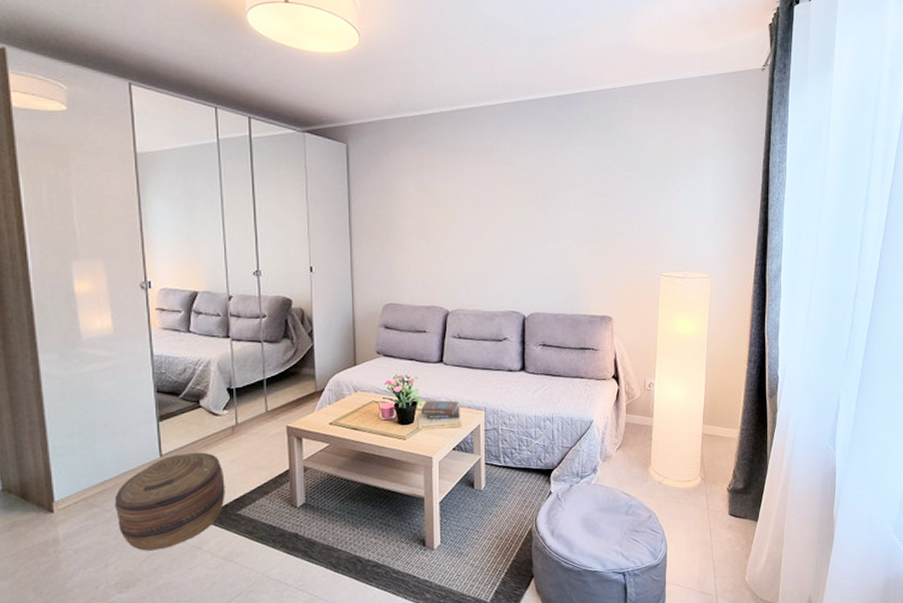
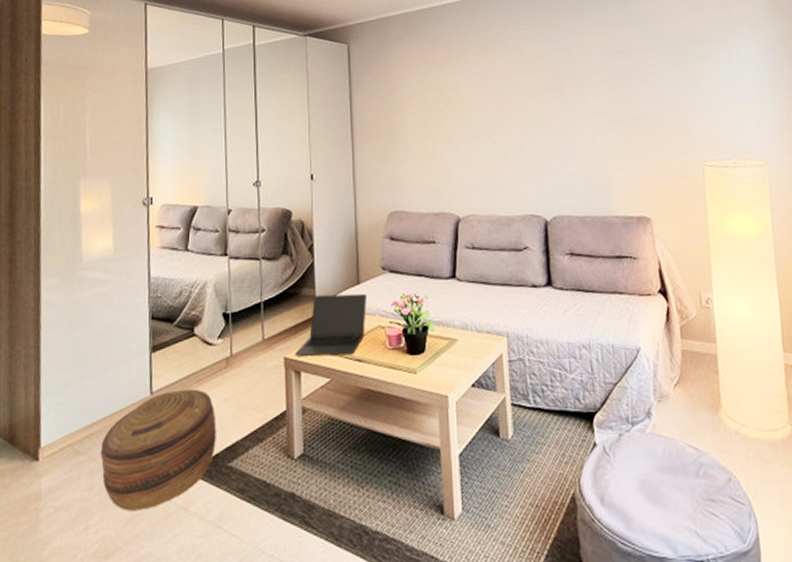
laptop: none [296,373,362,425] -> present [294,293,367,356]
books: present [417,400,461,431] -> none [429,324,481,362]

